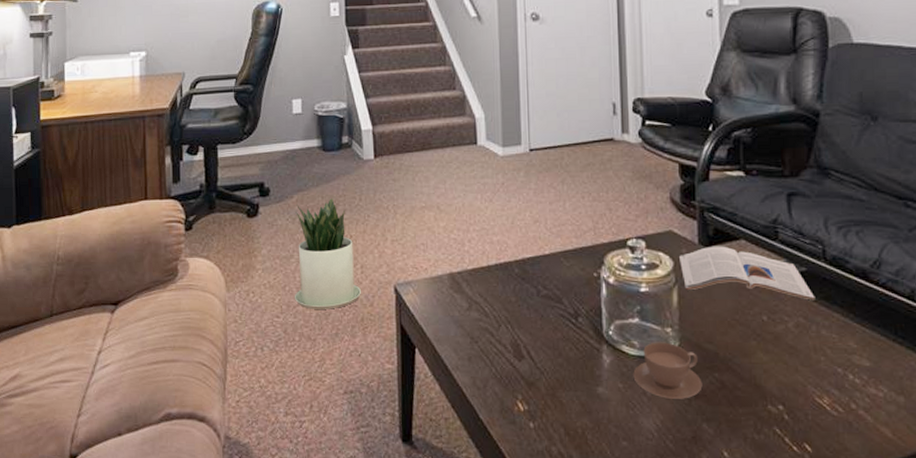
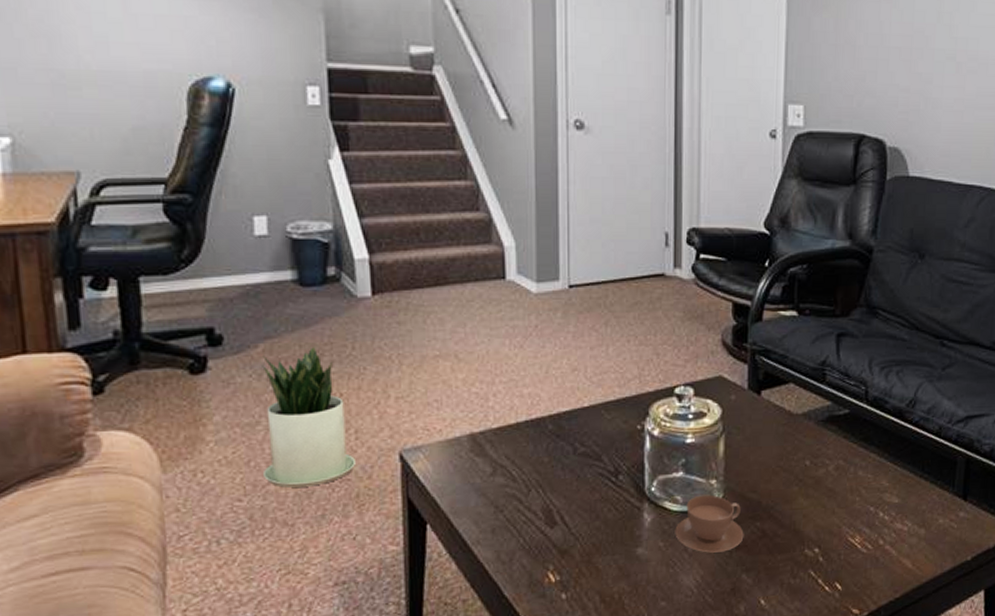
magazine: present [679,246,815,301] -> none [728,390,855,443]

